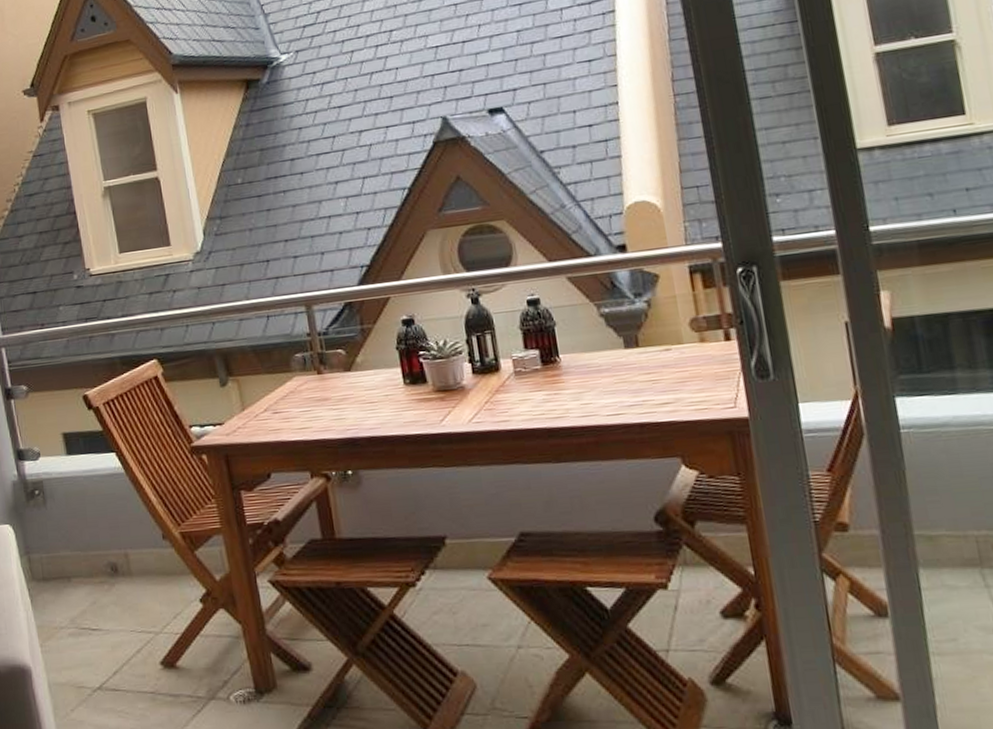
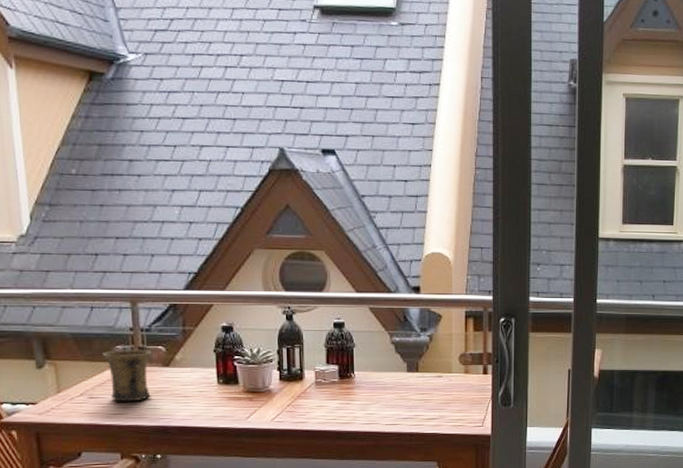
mug: none [281,355,336,415] -> present [101,350,152,402]

